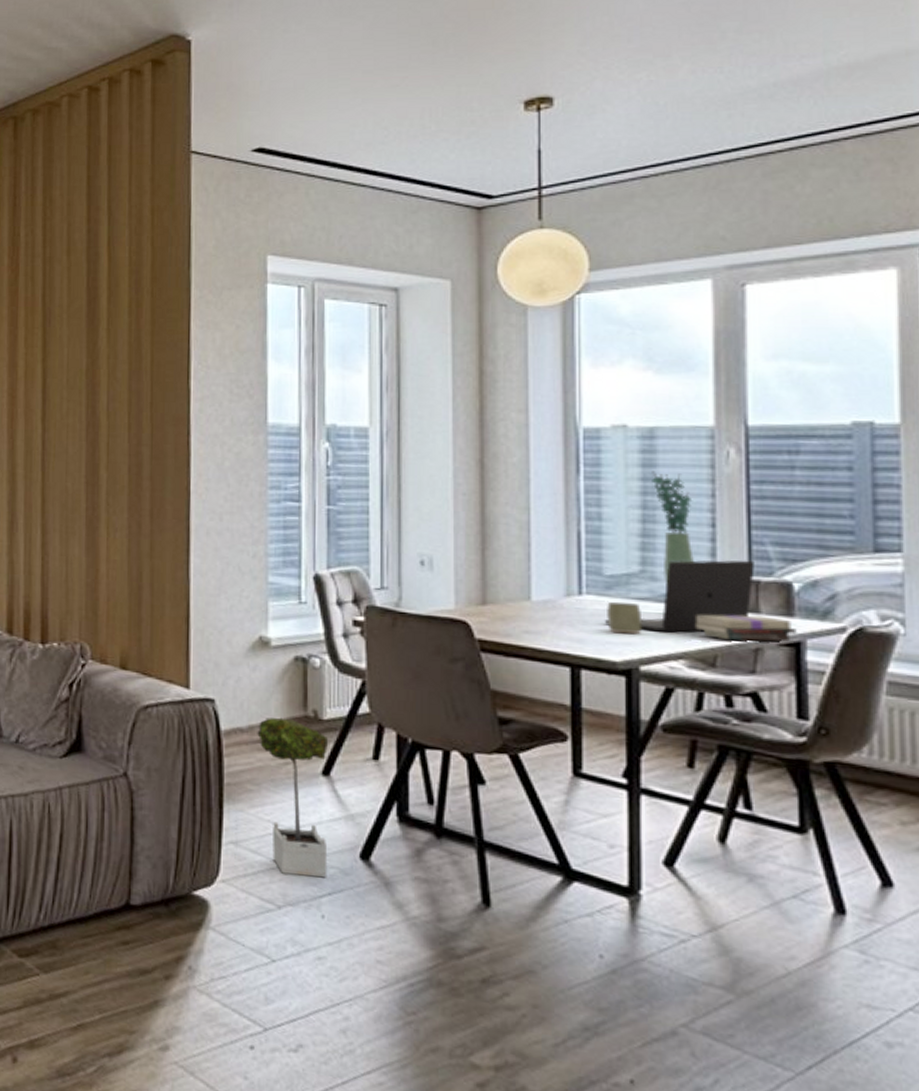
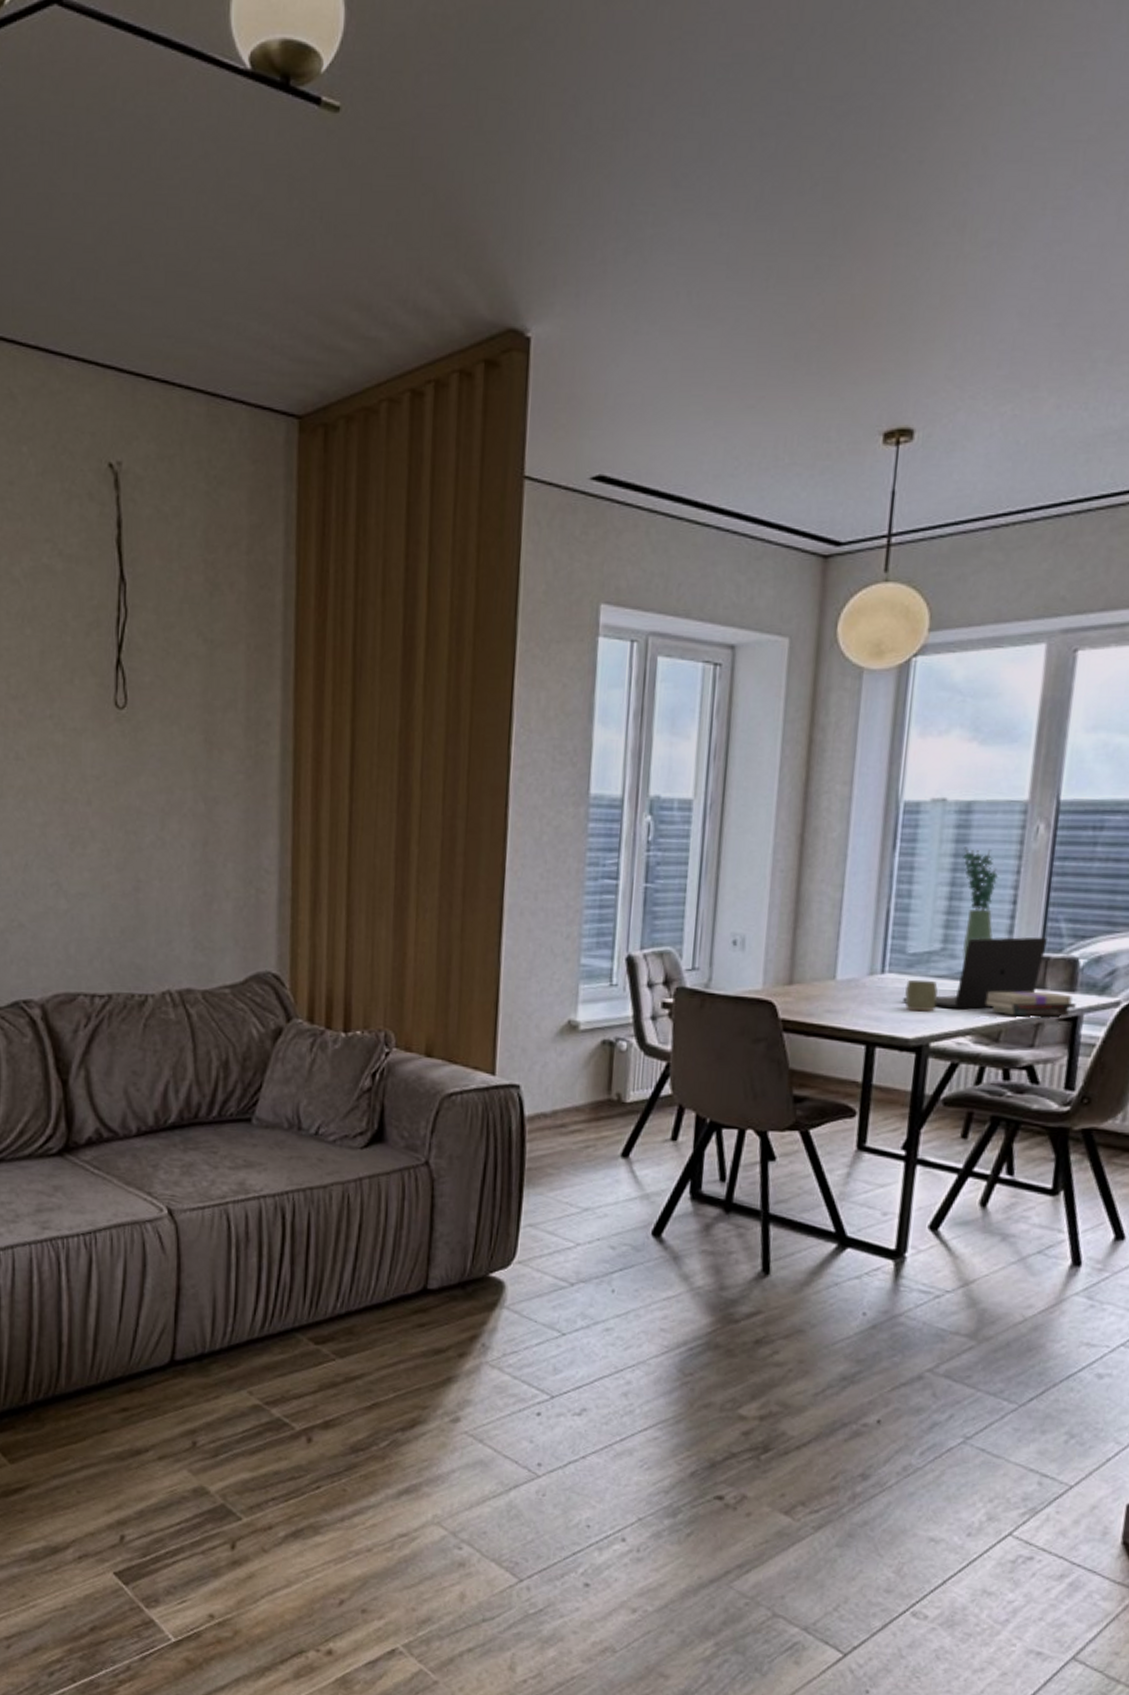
potted tree: present [257,717,329,878] -> none [560,1101,630,1255]

